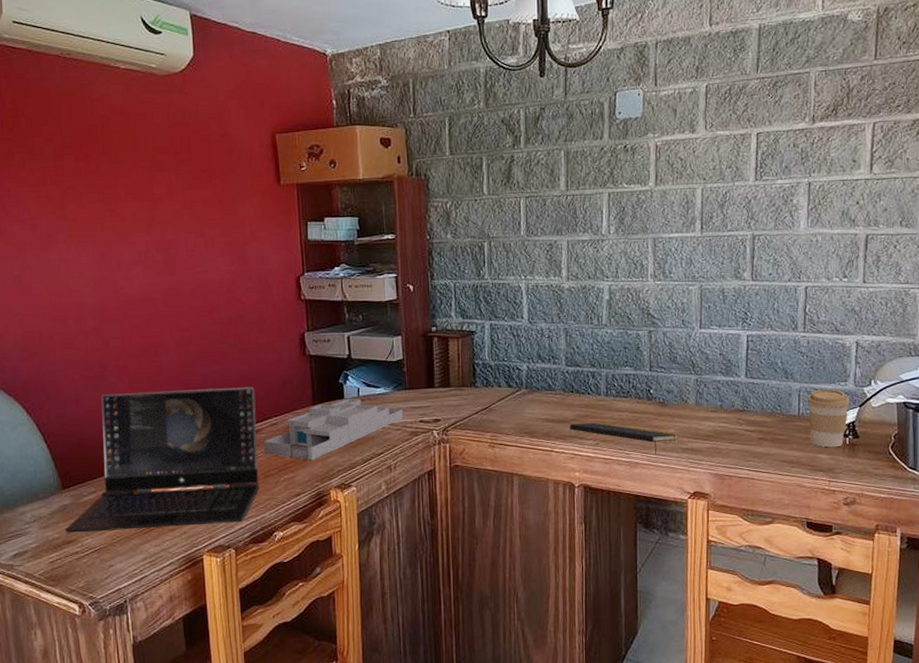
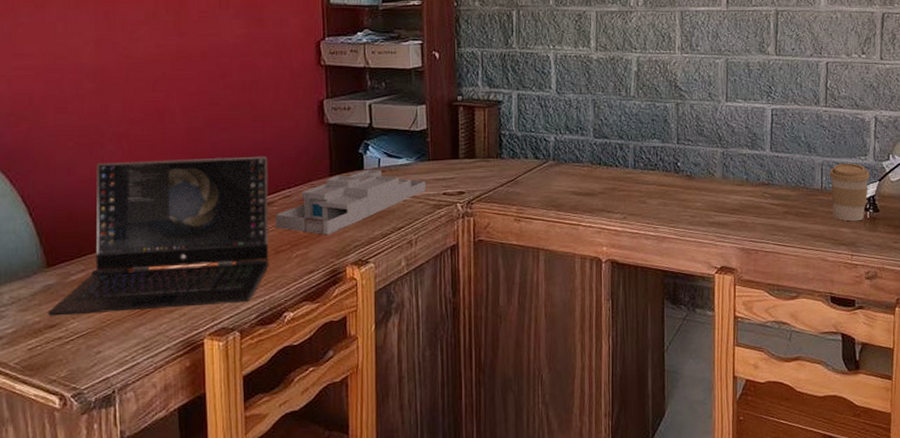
notepad: present [570,422,679,455] -> none [597,195,706,229]

